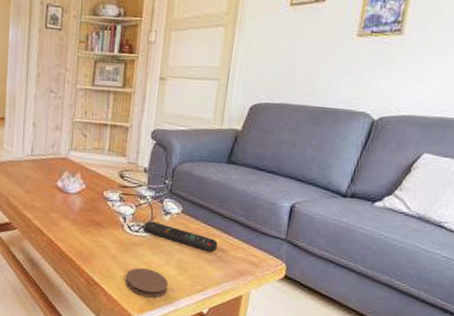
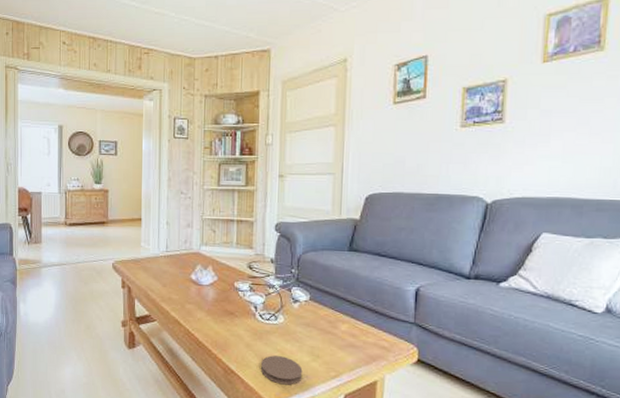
remote control: present [144,221,218,253] -> none [275,309,347,338]

